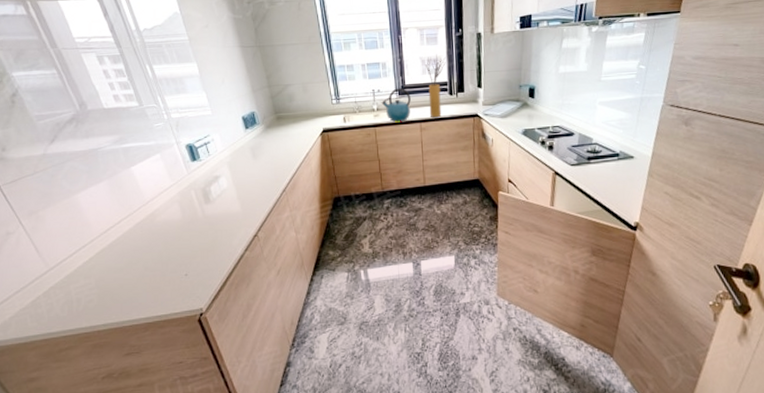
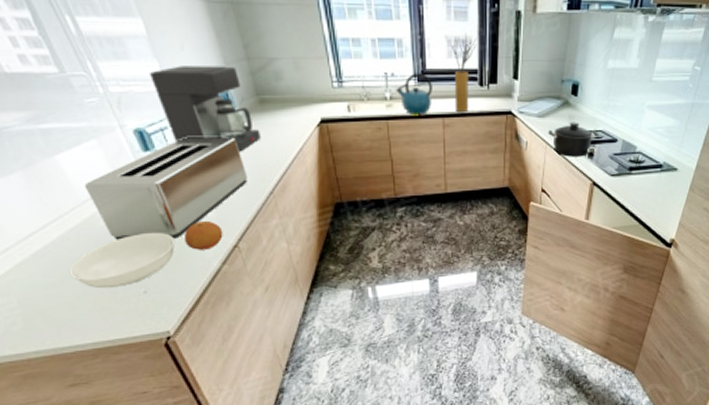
bowl: none [133,225,211,272] -> present [69,232,176,289]
toaster: none [149,147,266,232] -> present [84,137,247,240]
coffee maker: none [200,93,277,159] -> present [150,65,261,152]
fruit: none [218,215,246,239] -> present [185,221,223,250]
saucepan: none [511,120,556,150] -> present [548,122,599,157]

